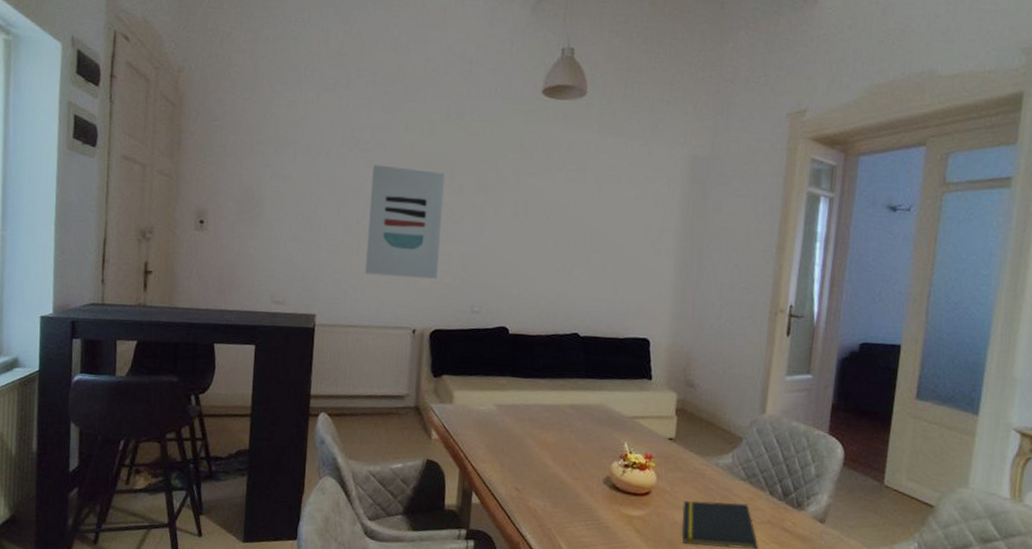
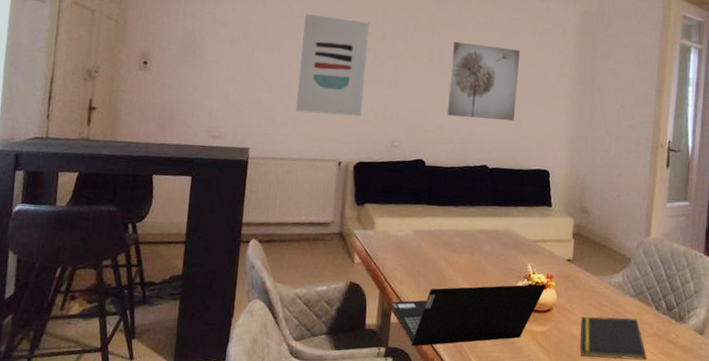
laptop computer: none [472,464,645,530] -> present [391,284,547,347]
wall art: none [534,193,618,284] -> present [447,42,521,121]

